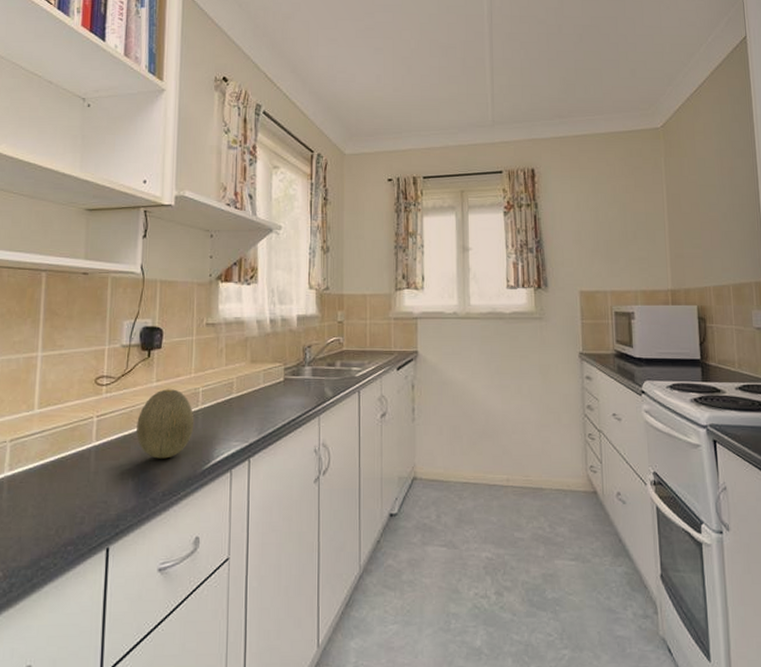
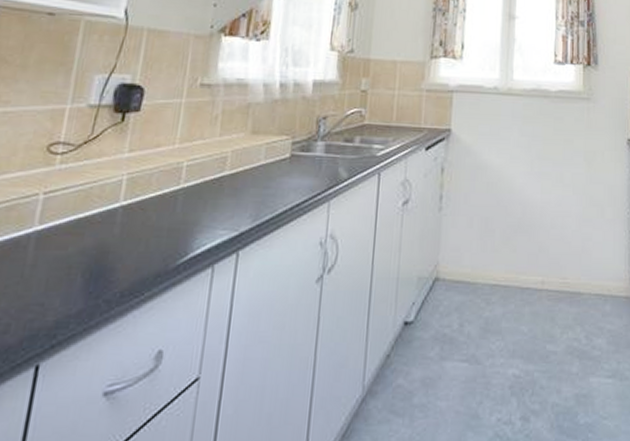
fruit: present [136,389,195,459] -> none [94,162,173,249]

